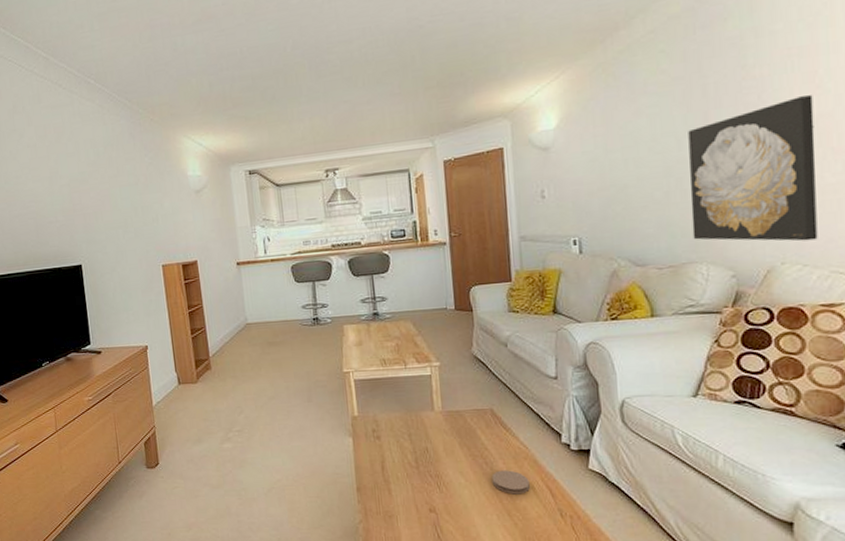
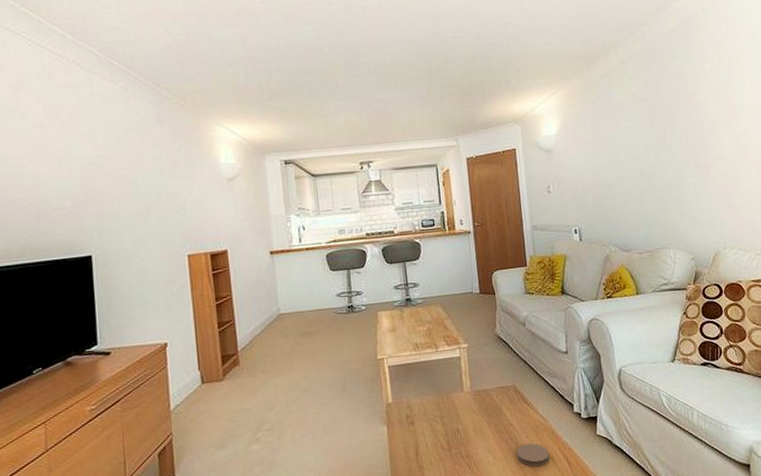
wall art: present [688,95,818,241] -> none [653,119,746,231]

